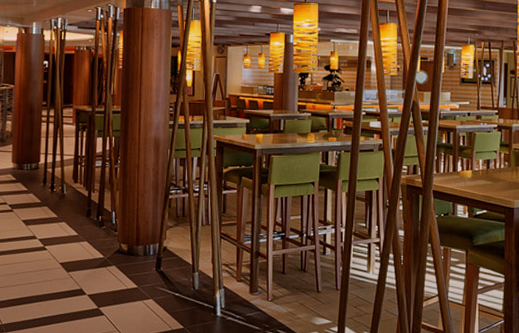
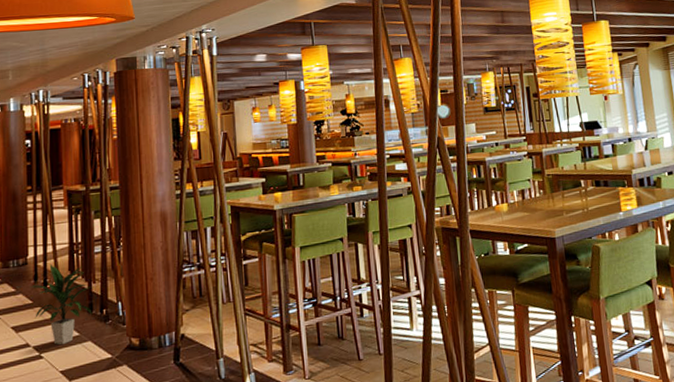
indoor plant: none [39,171,90,241] -> present [29,264,93,345]

